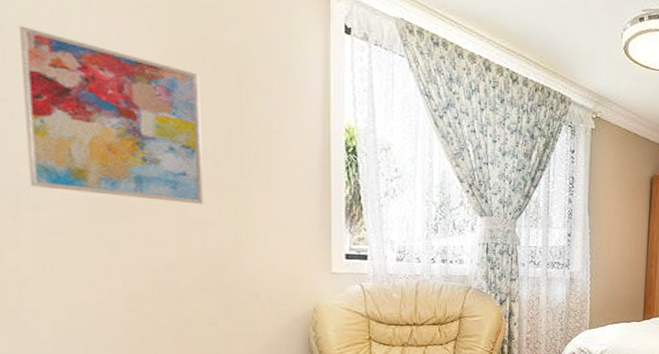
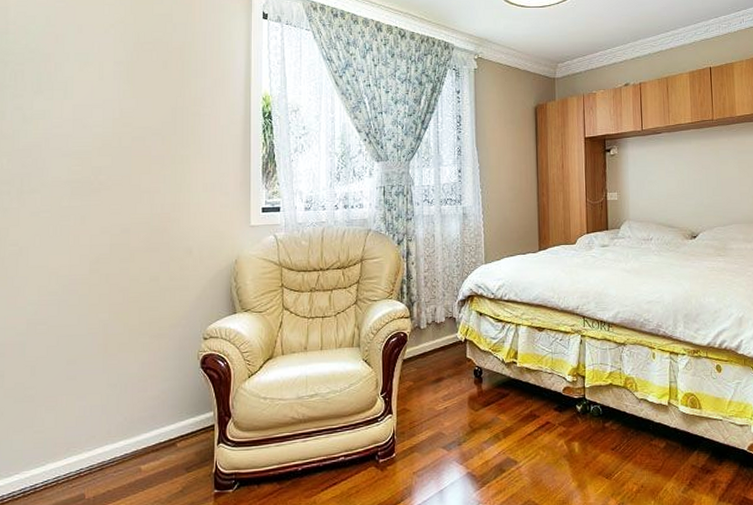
wall art: present [19,25,204,205] -> none [31,51,154,176]

